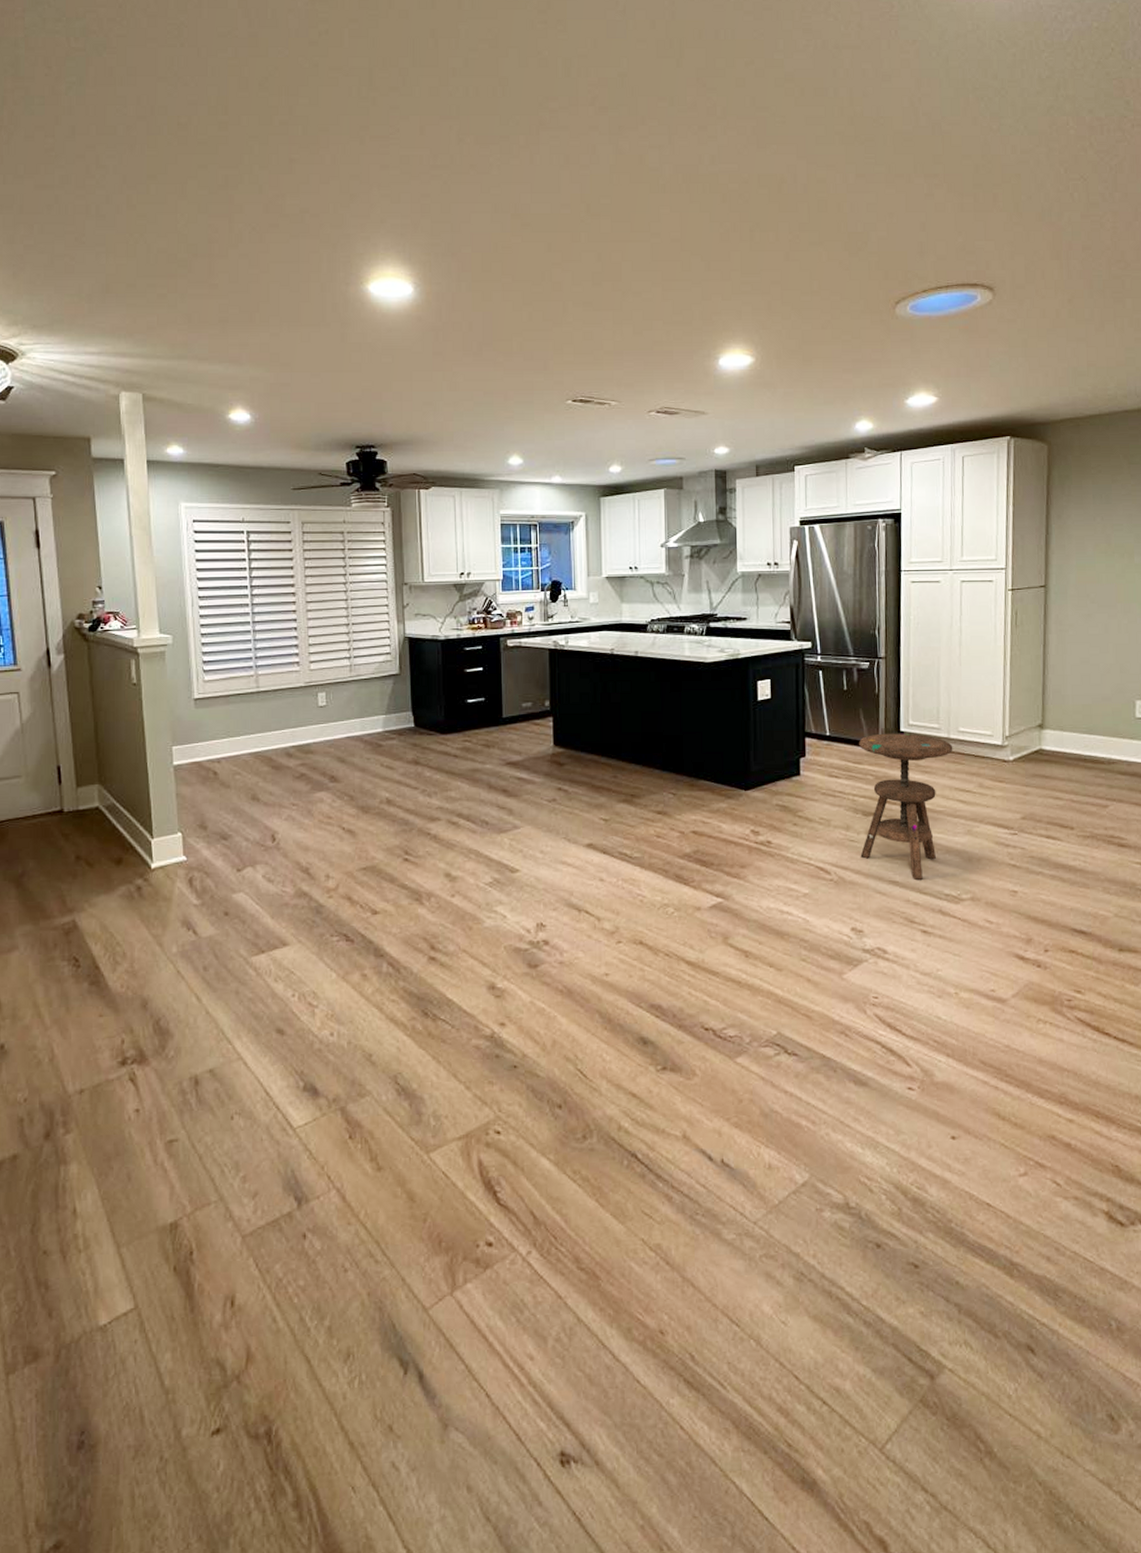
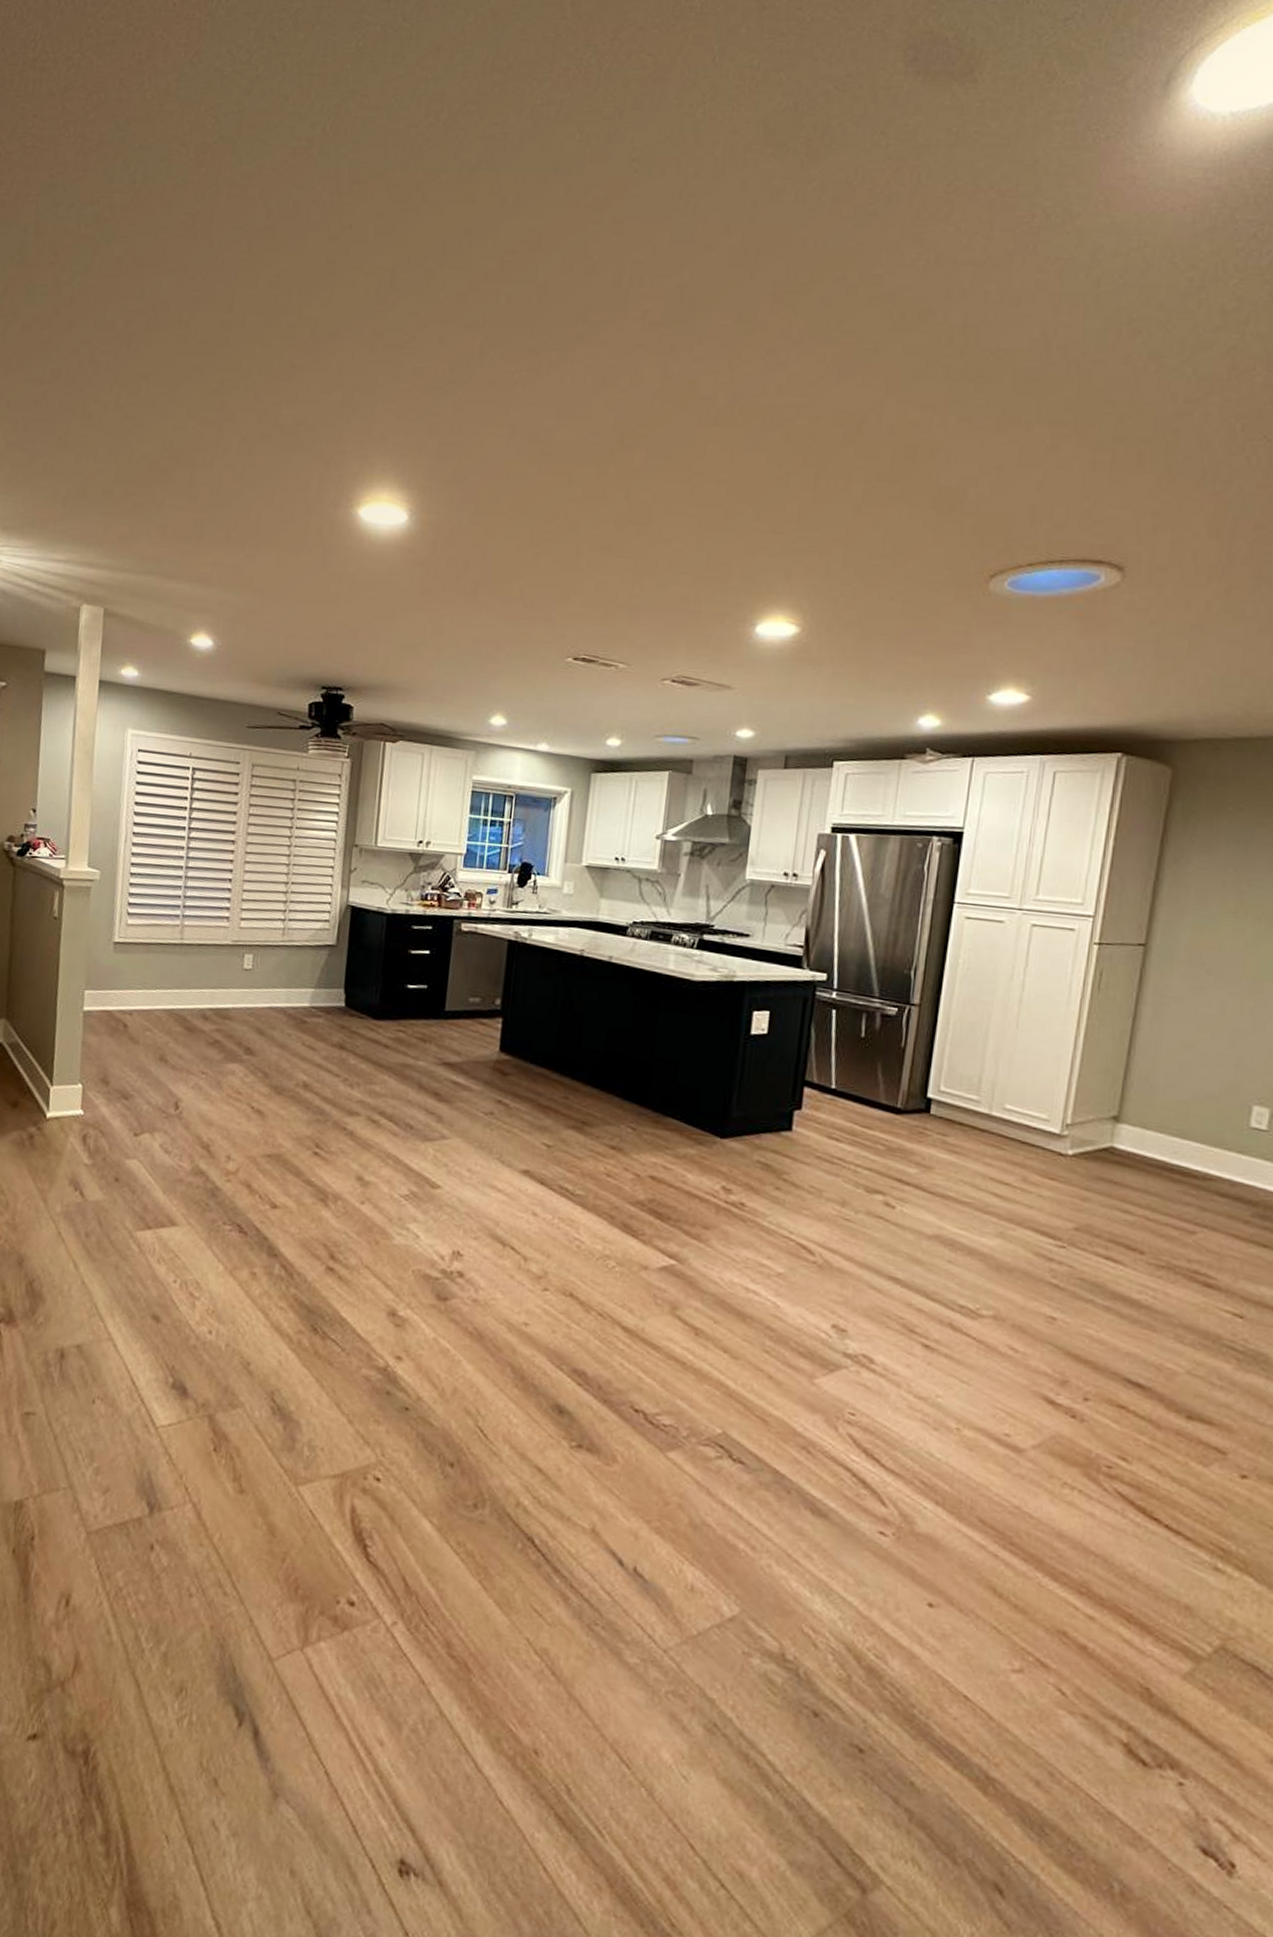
side table: present [858,733,953,880] -> none [855,1095,994,1282]

